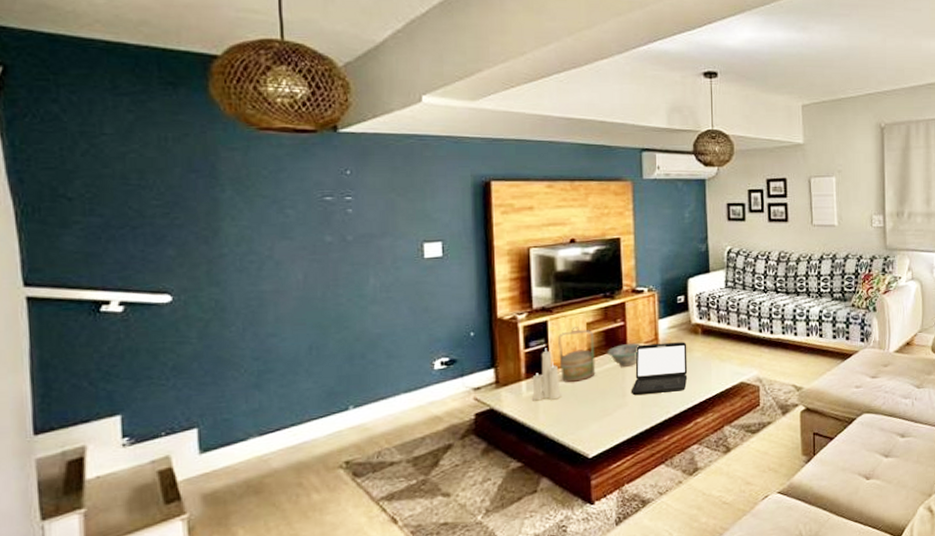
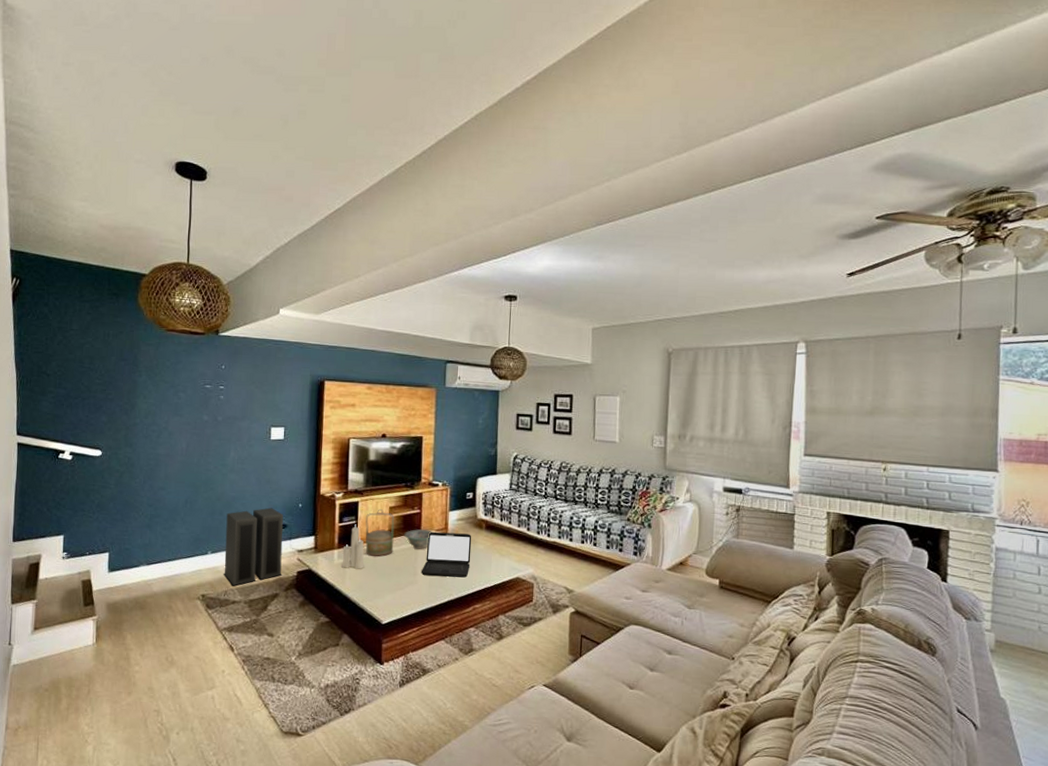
speaker: none [371,341,455,445] -> present [224,507,283,586]

